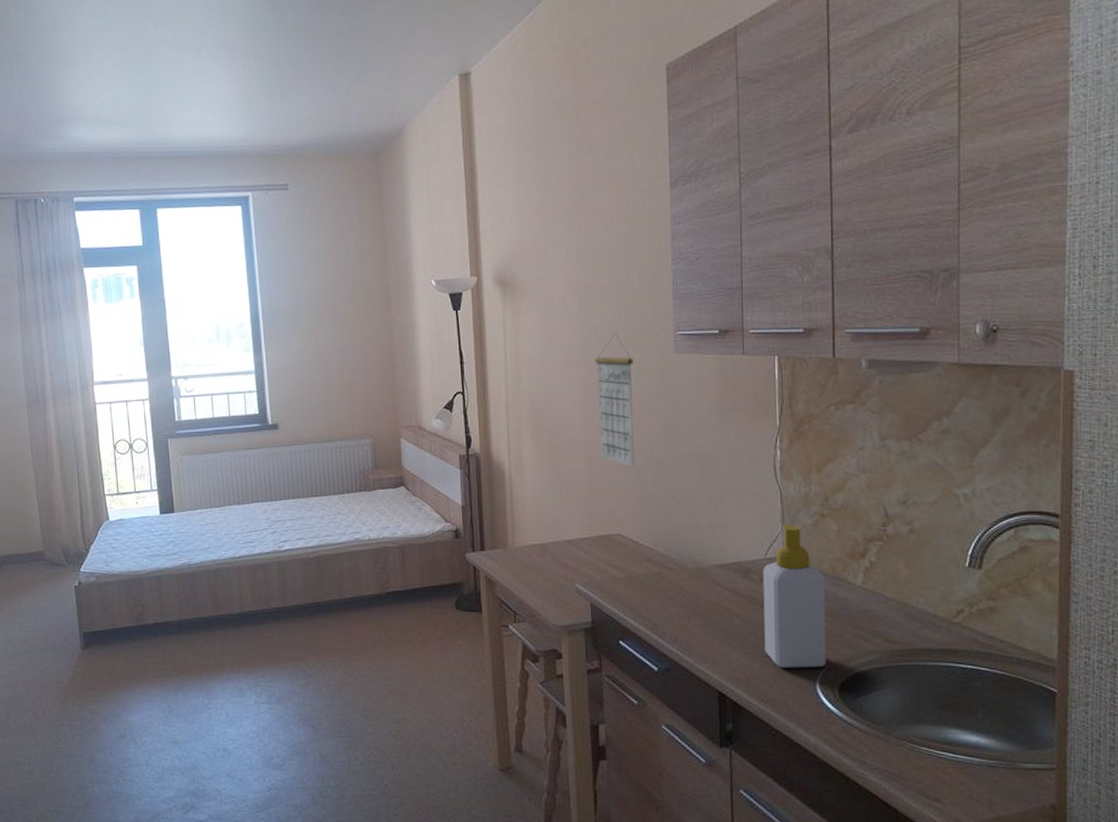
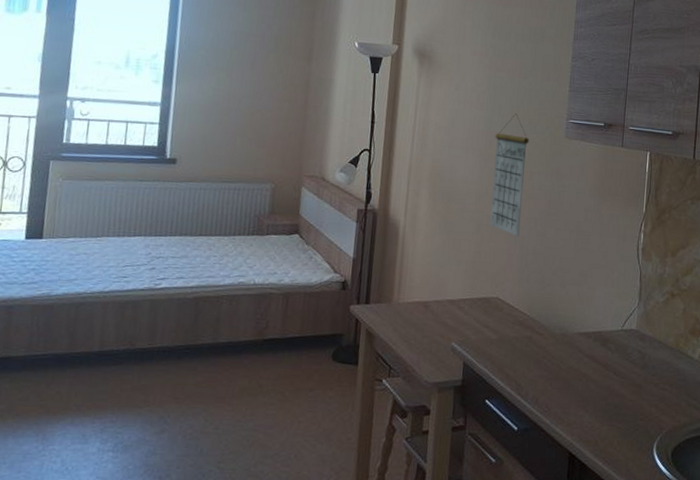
soap bottle: present [762,523,826,668] -> none [613,299,670,433]

